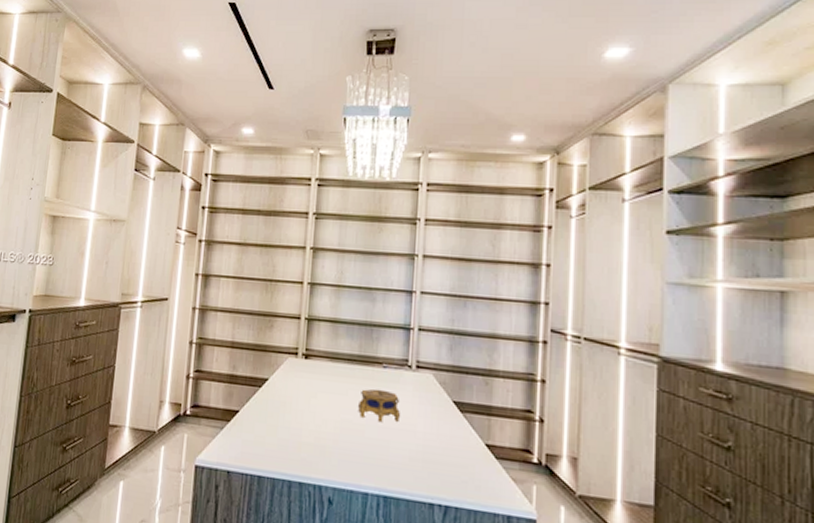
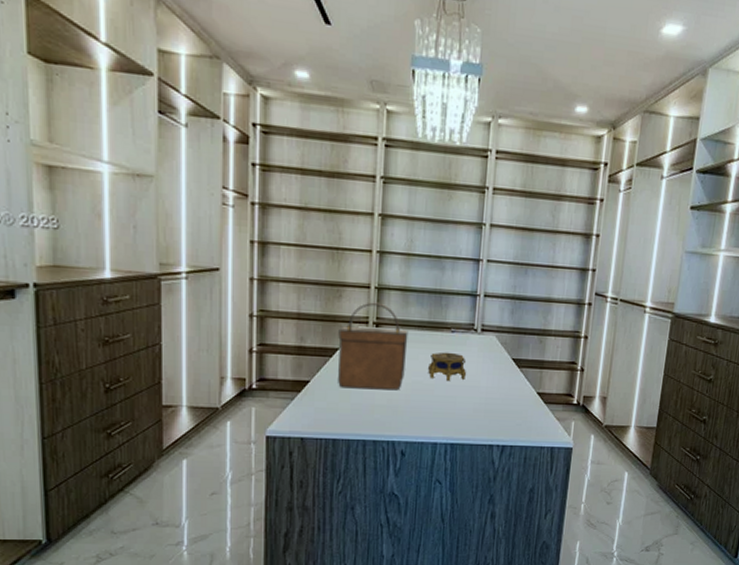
handbag: none [266,333,338,428] -> present [338,302,409,391]

